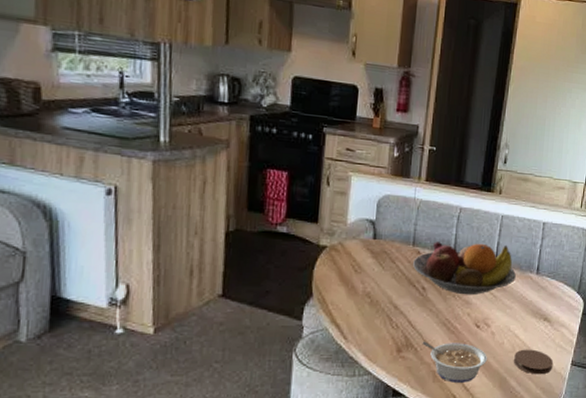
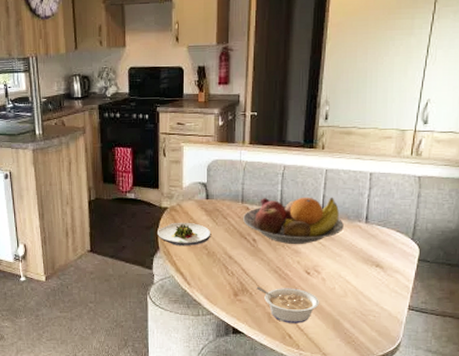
salad plate: none [312,264,376,293] -> present [158,222,211,247]
coaster: present [513,349,554,375] -> none [345,294,389,318]

